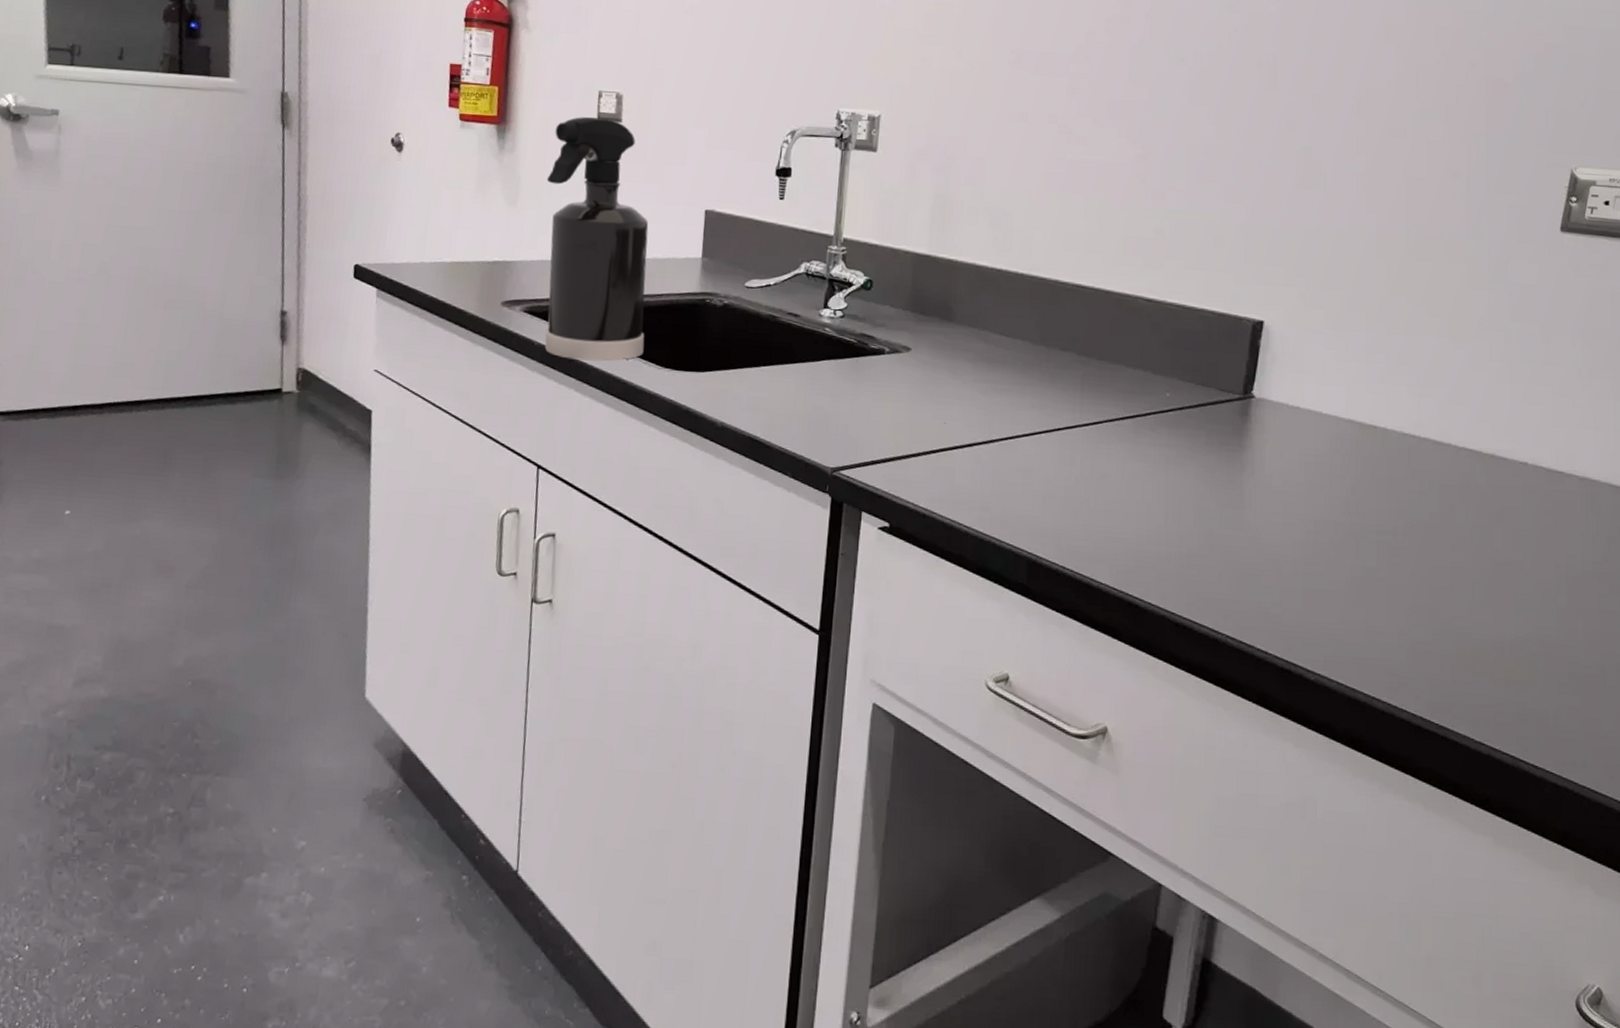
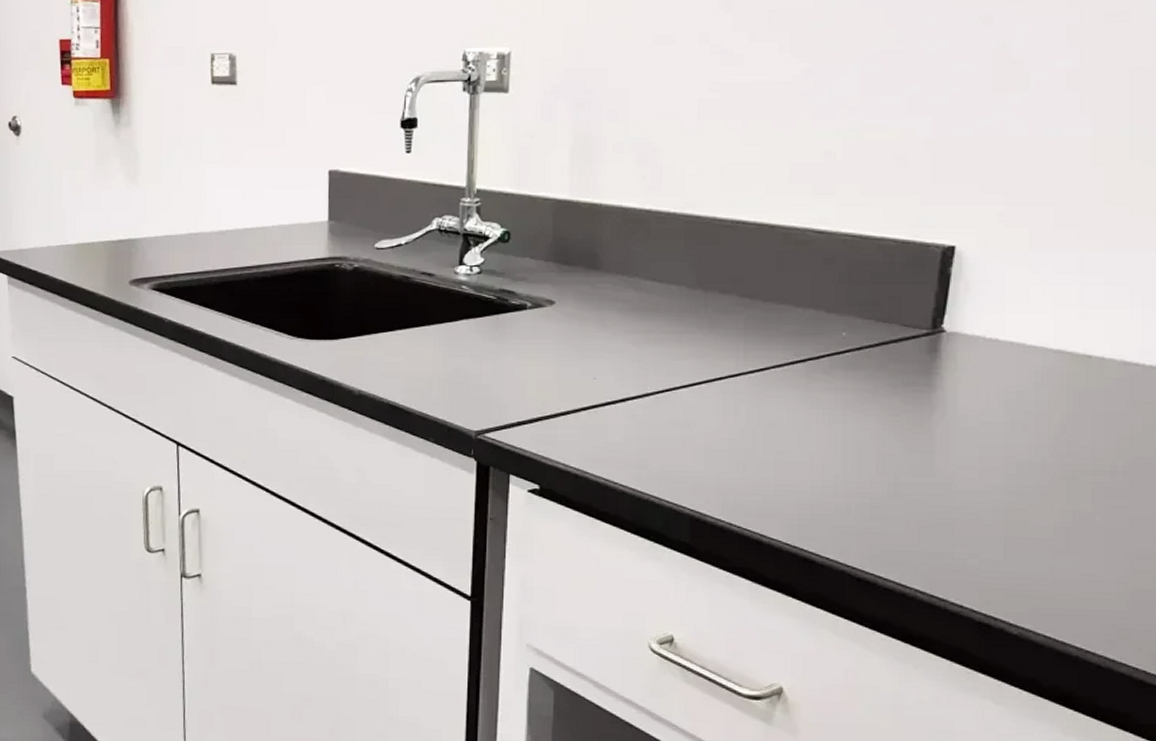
spray bottle: present [544,117,649,362] -> none [164,82,275,335]

